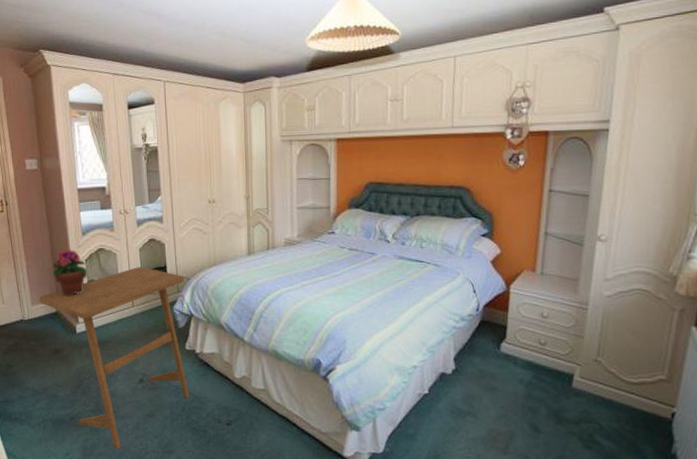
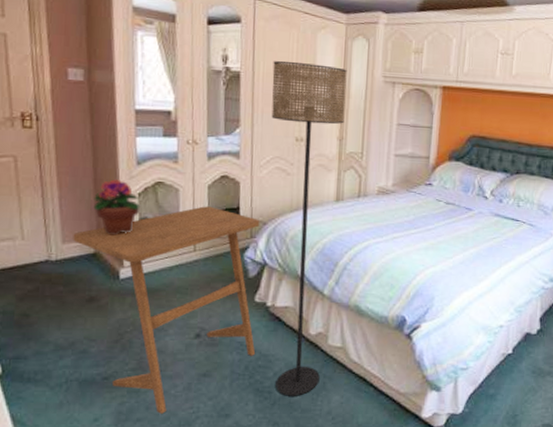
floor lamp: none [184,132,249,435] -> present [271,60,347,396]

